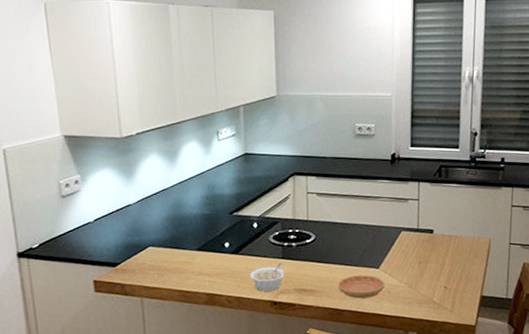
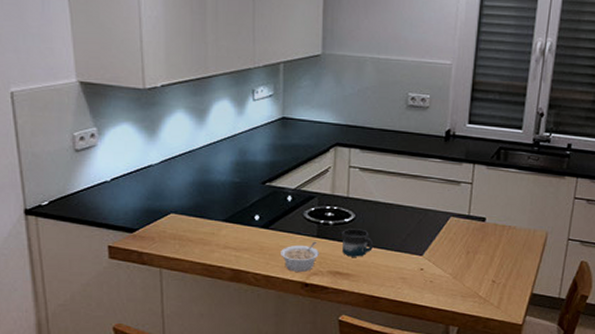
mug: none [304,248,334,275] -> present [342,229,374,257]
saucer: present [337,275,385,299] -> none [376,261,428,287]

